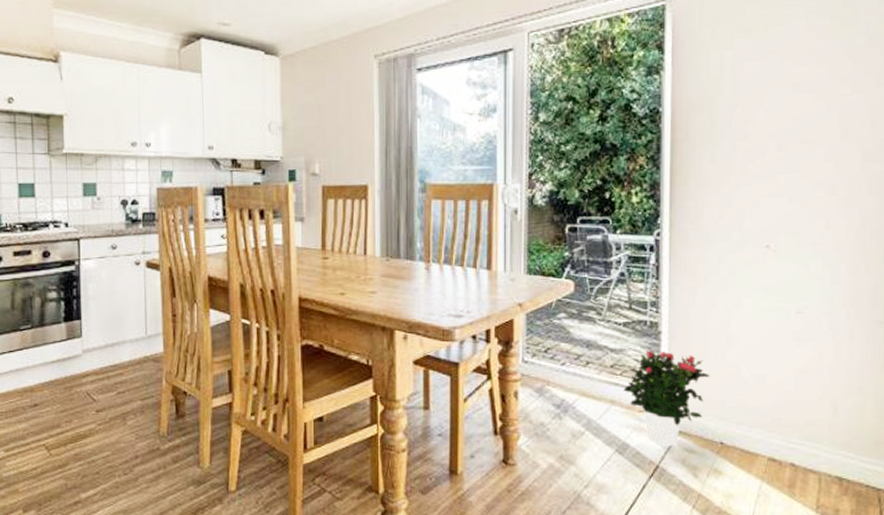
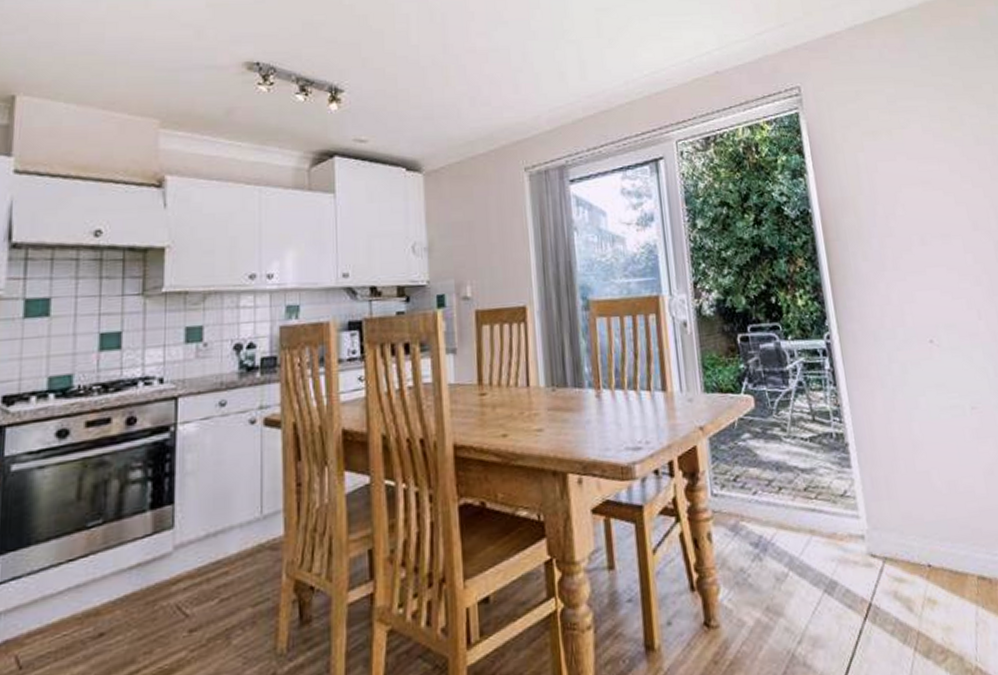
potted flower: present [623,350,710,446] -> none [821,466,905,578]

